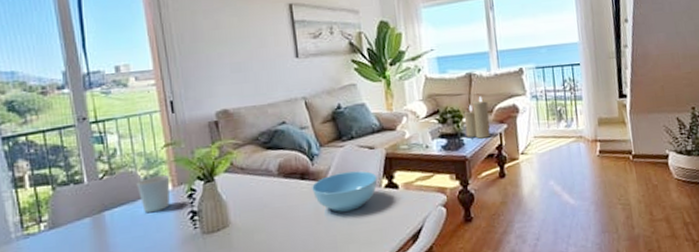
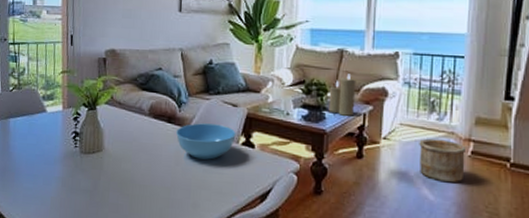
dixie cup: present [136,175,170,213] -> none [36,97,62,127]
wooden bucket: none [553,144,596,184] -> present [419,138,467,182]

